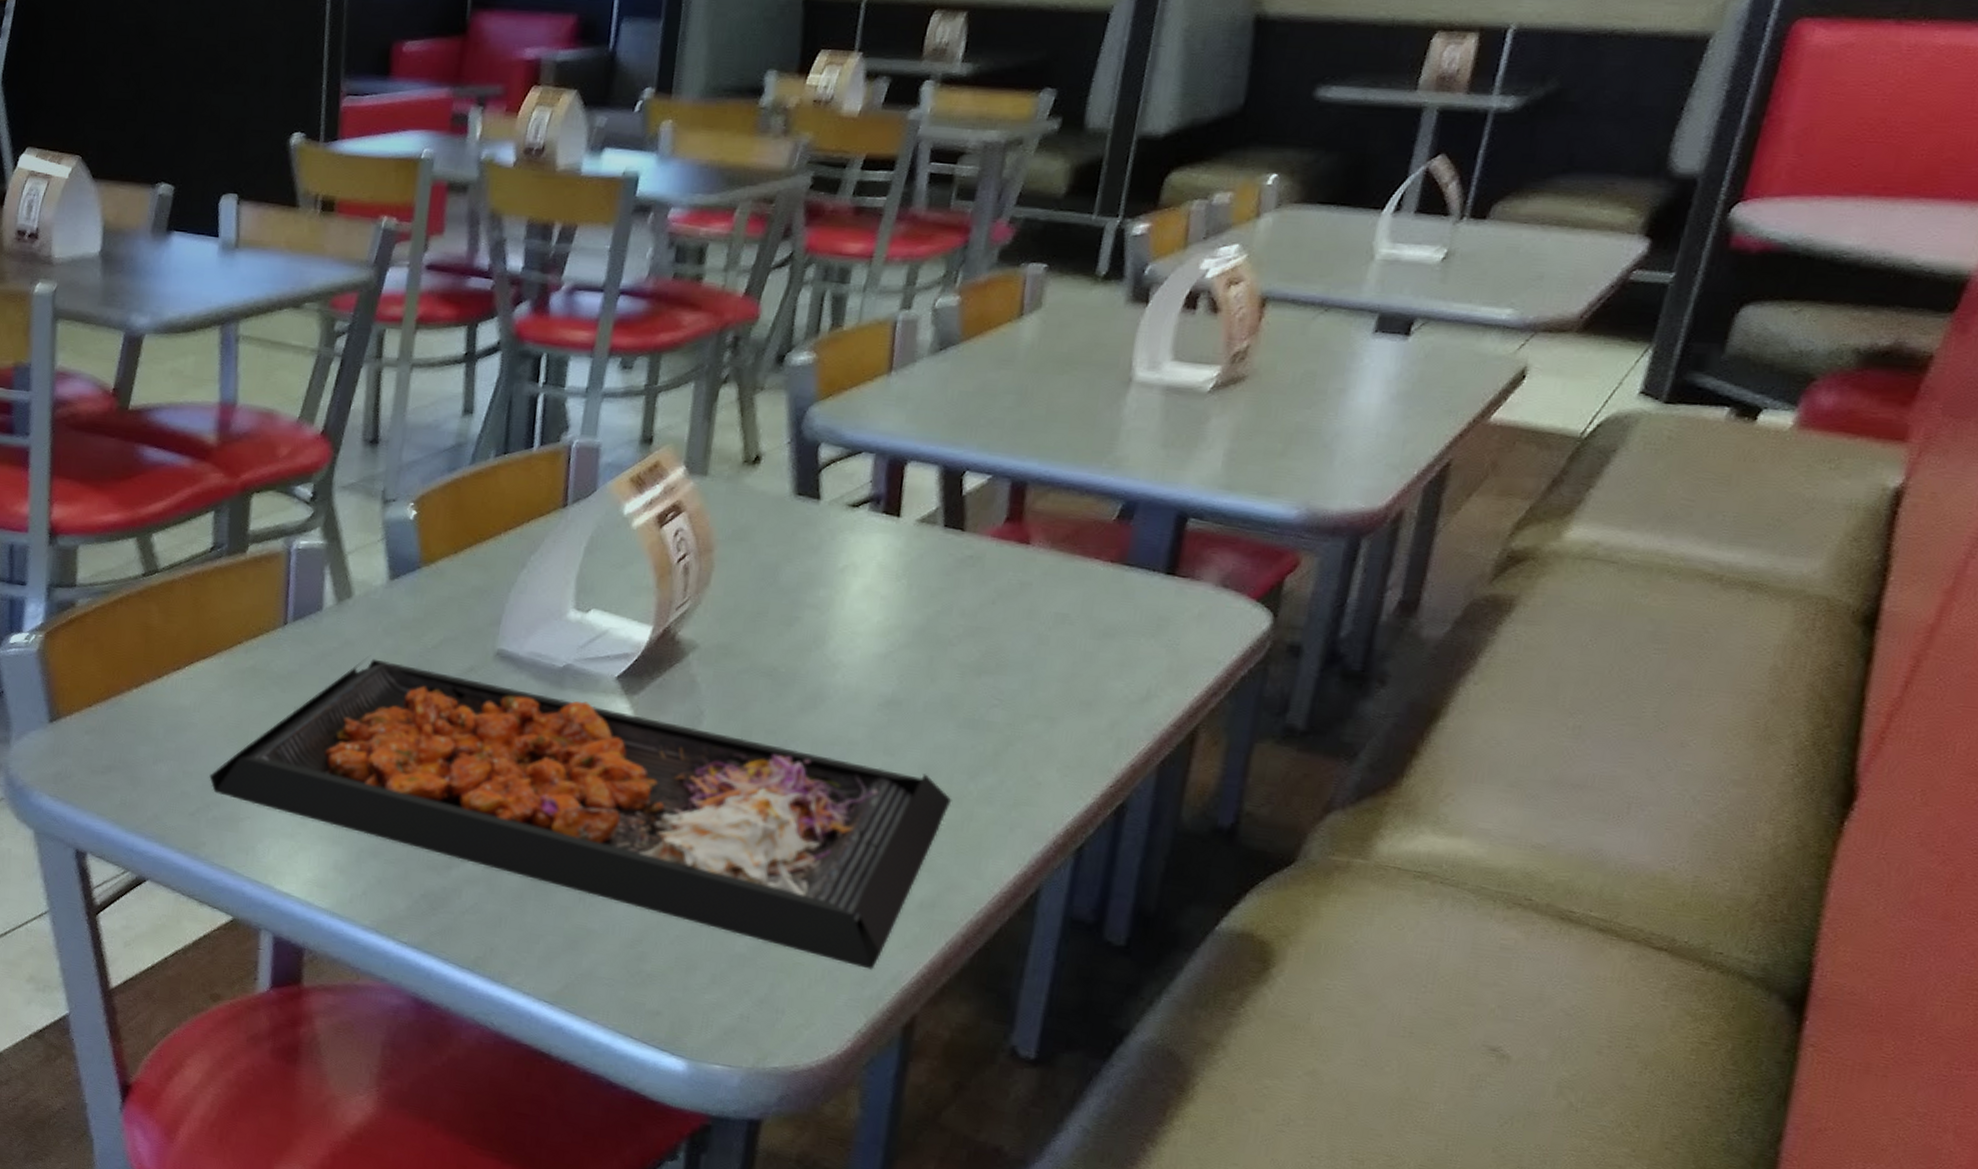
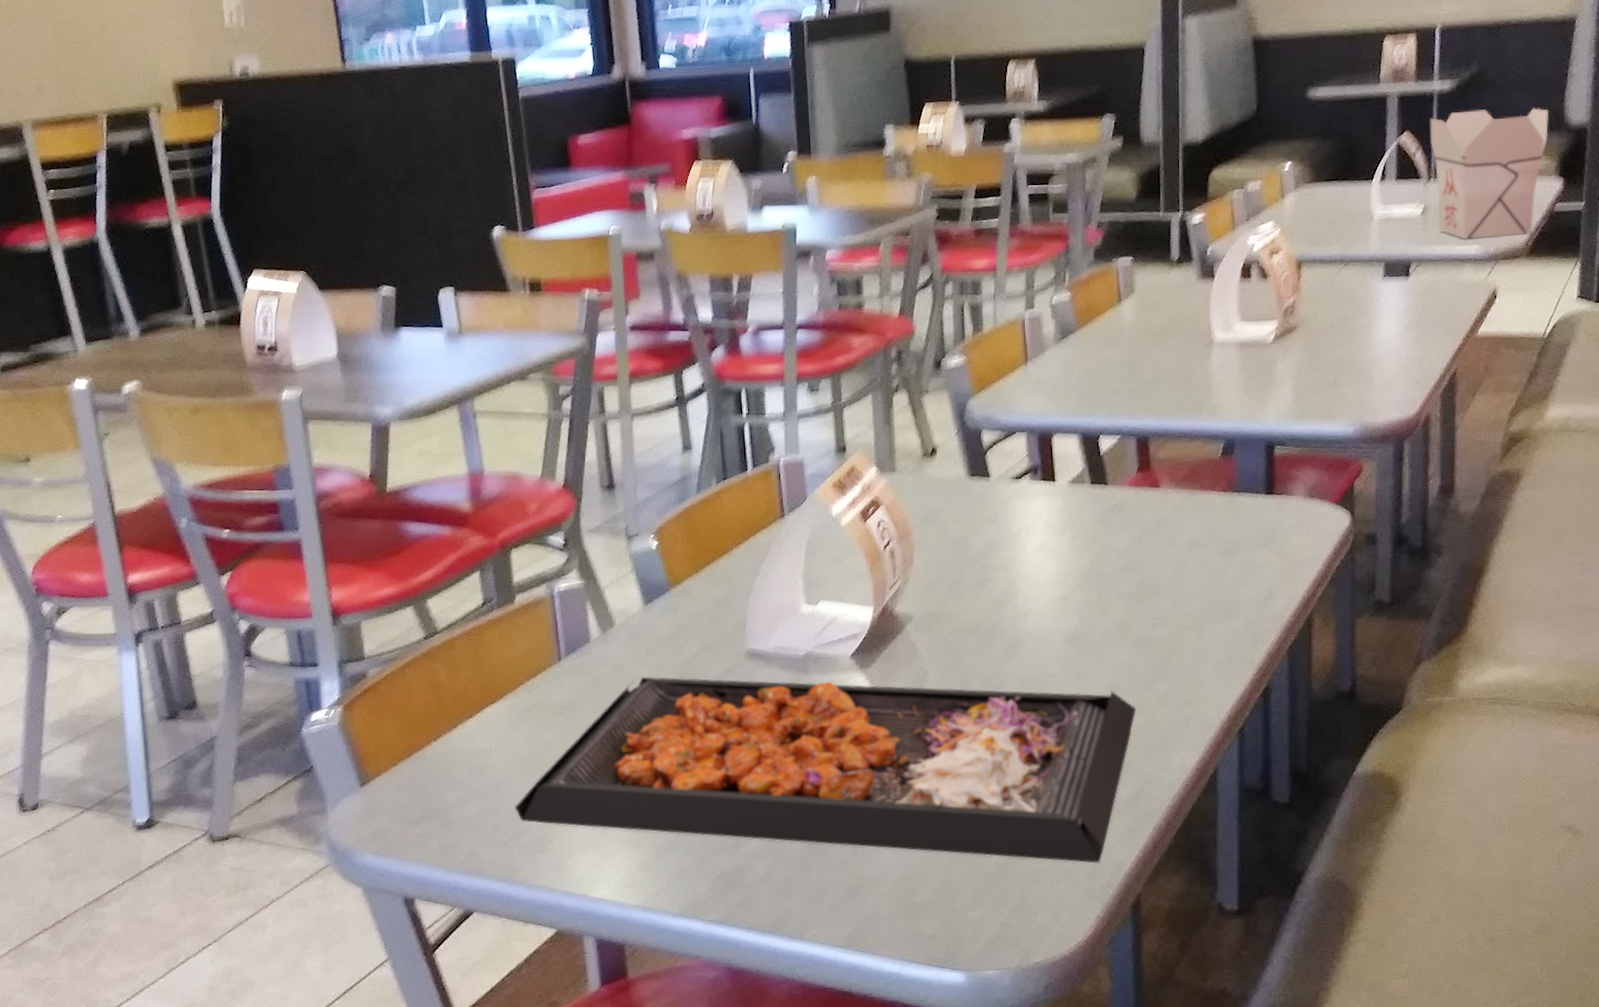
takeout container: none [1461,138,1646,305] -> present [1430,107,1549,239]

